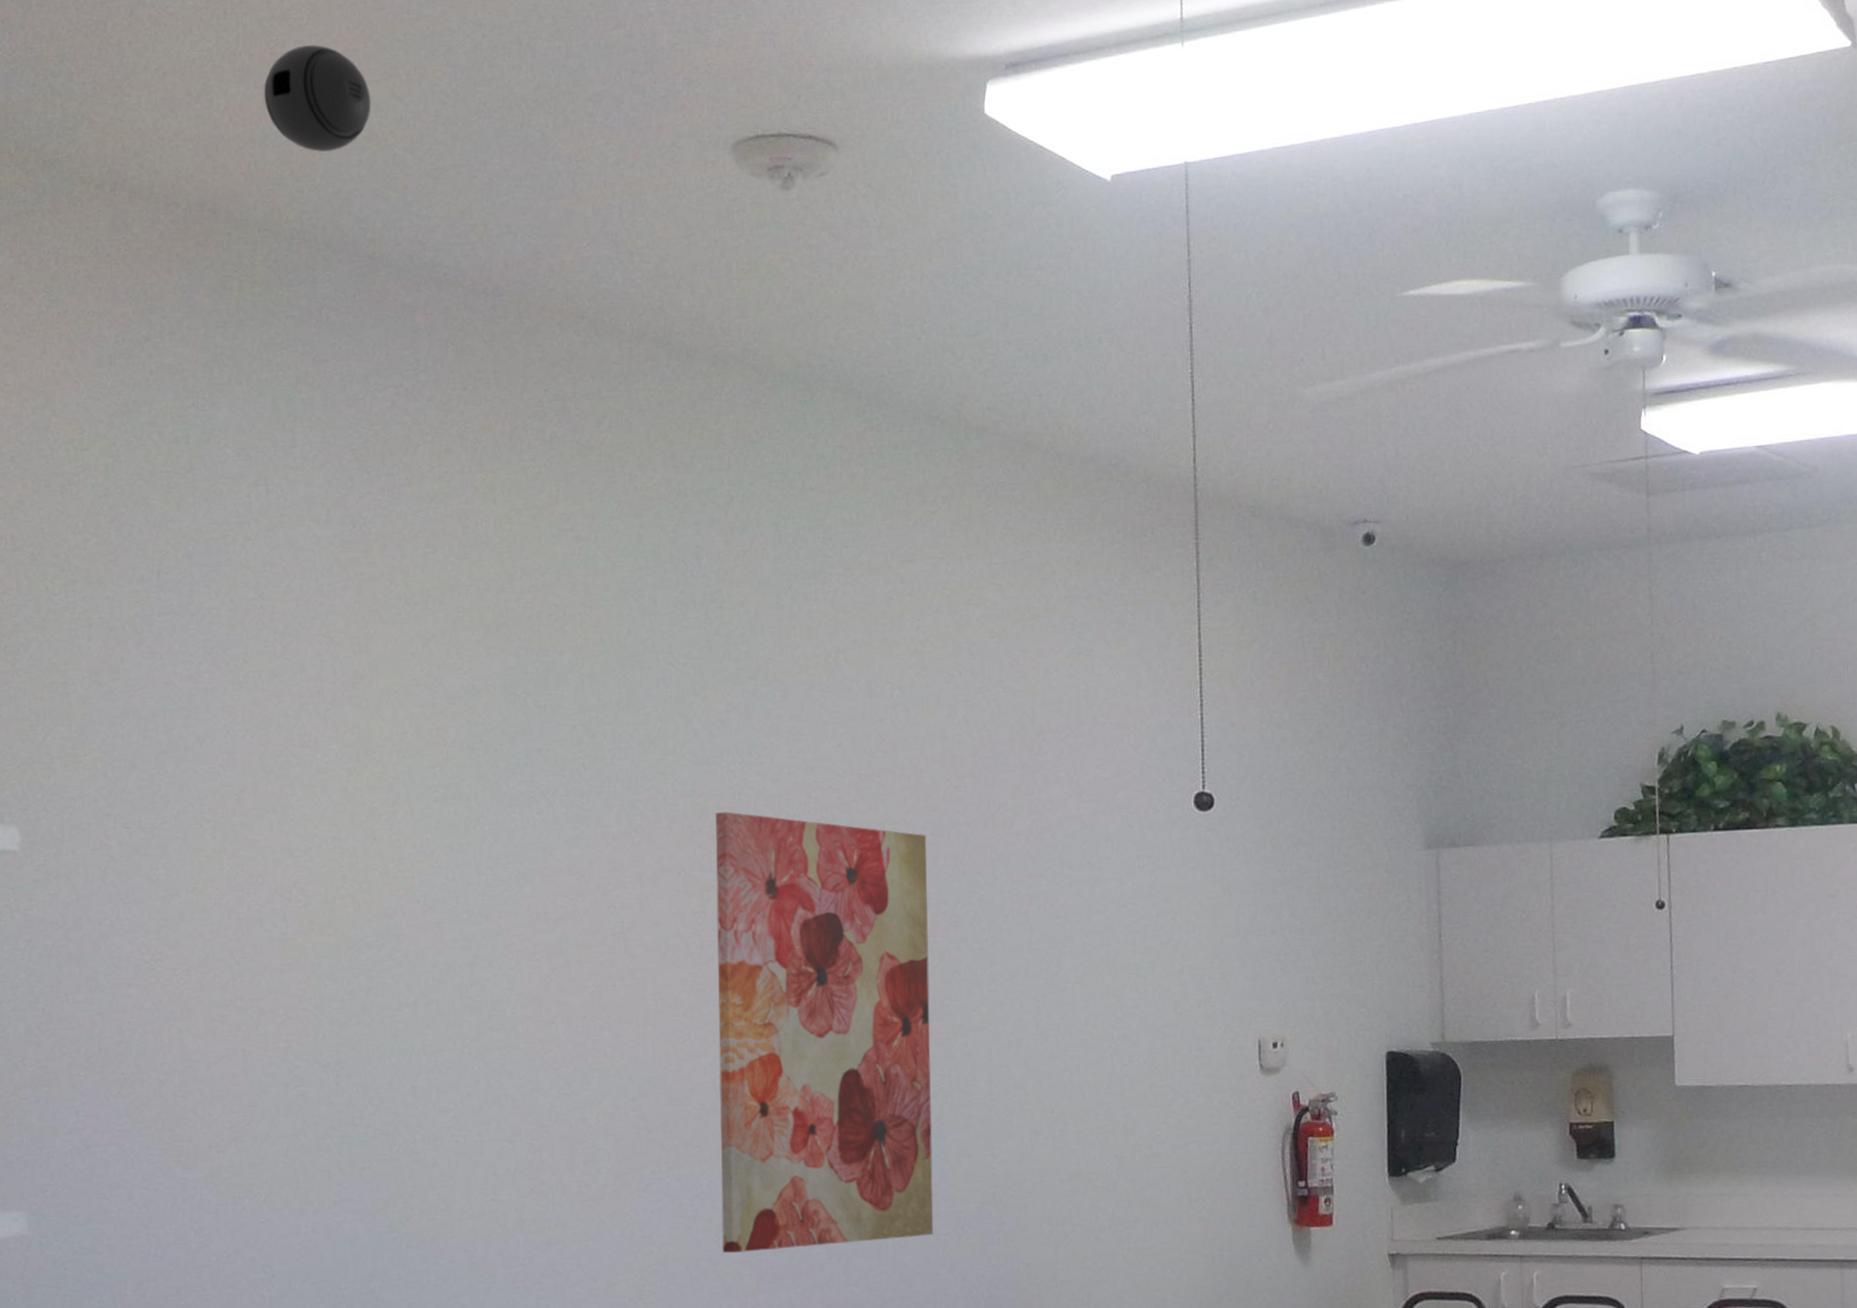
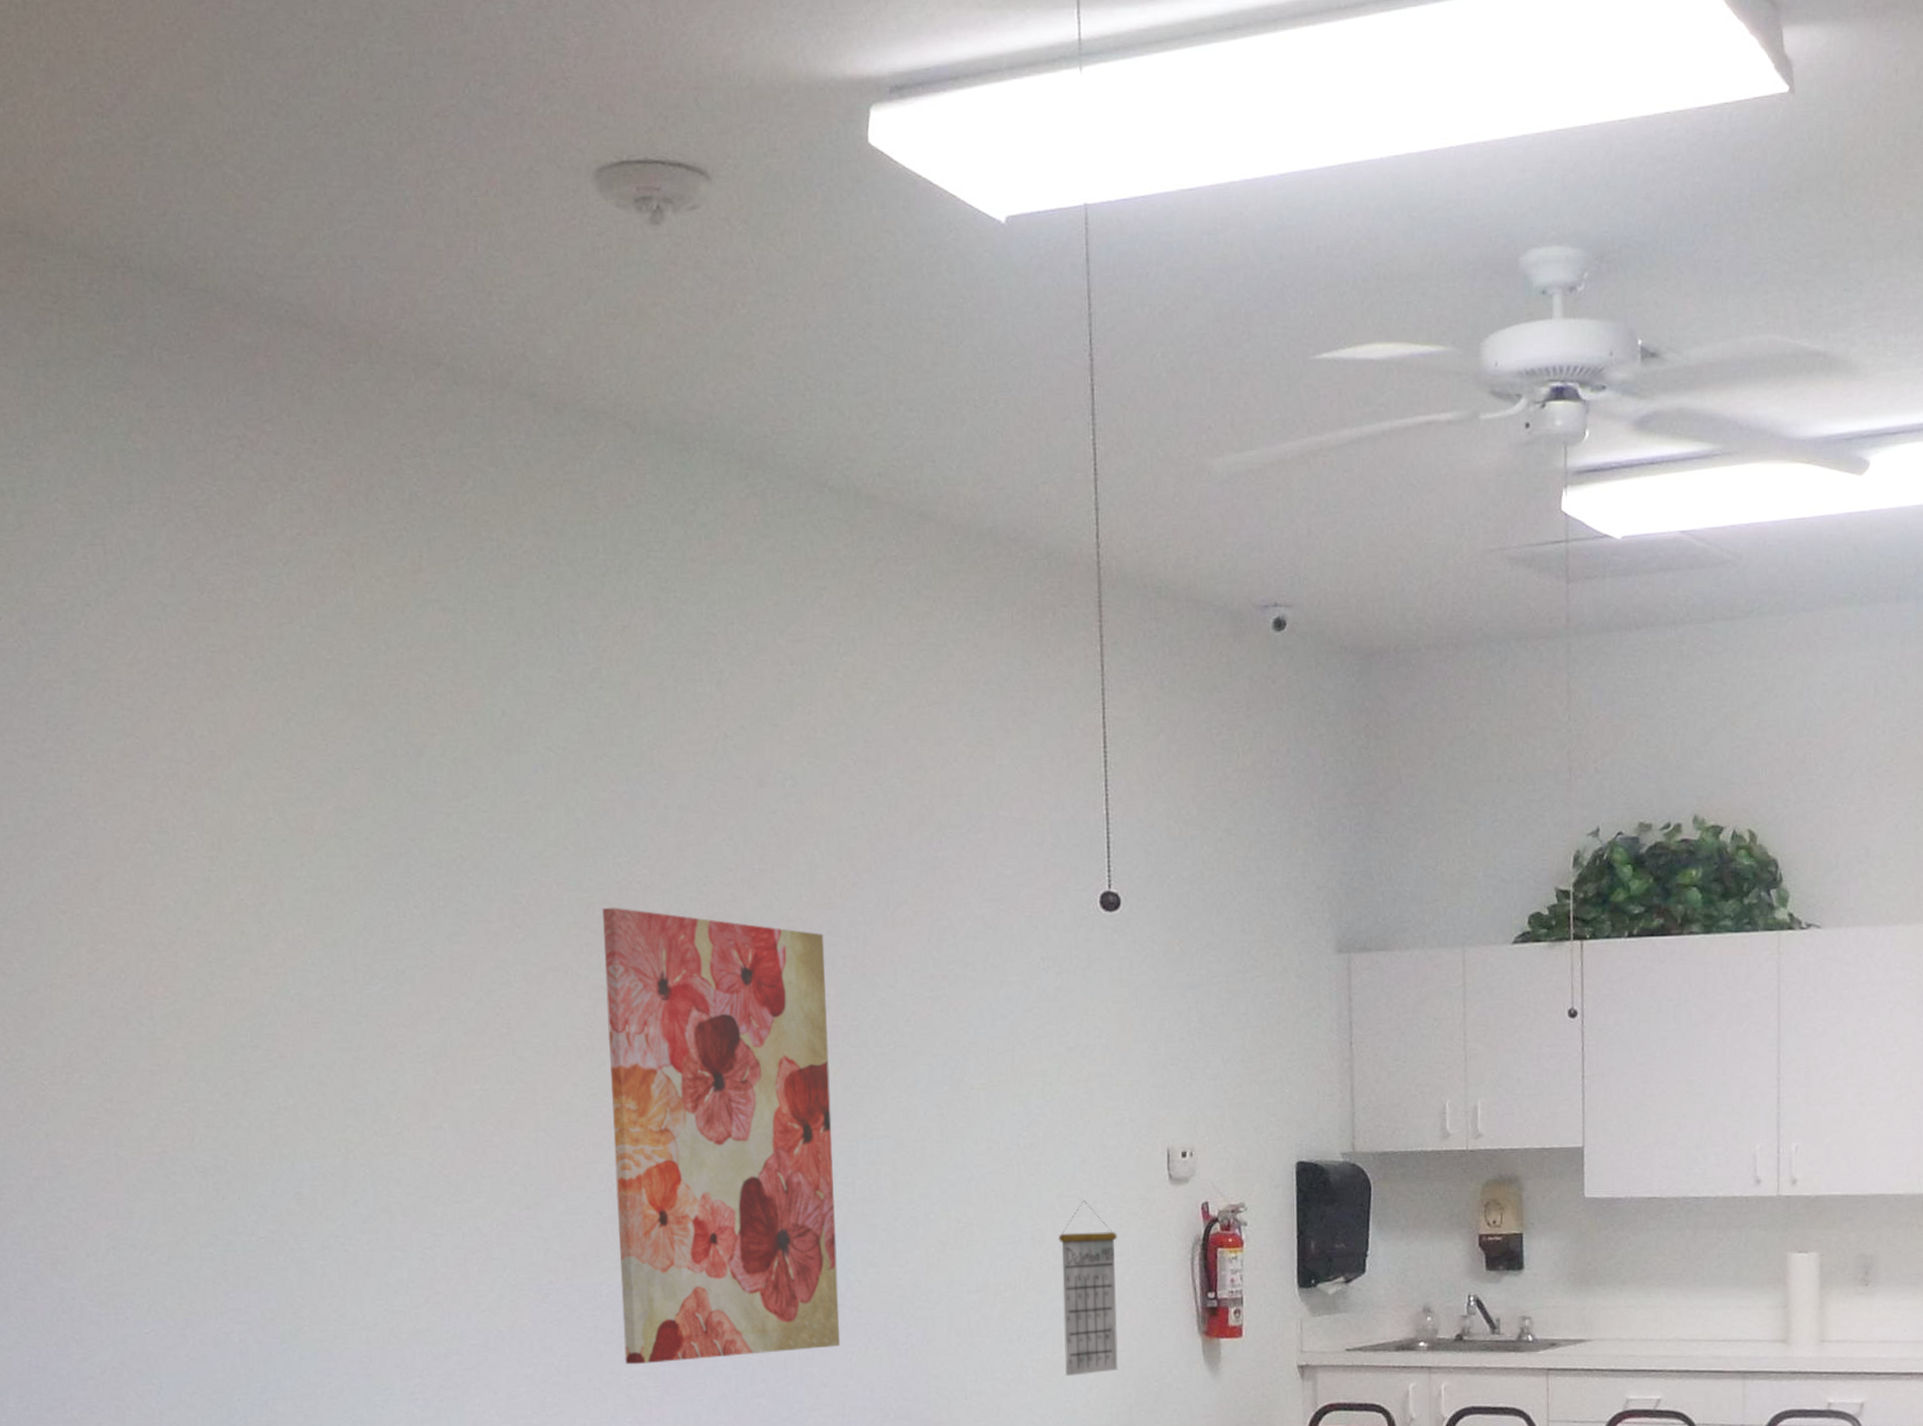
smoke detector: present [264,44,371,152] -> none [73,42,195,167]
calendar: none [1150,1090,1209,1265] -> present [1058,1200,1118,1377]

